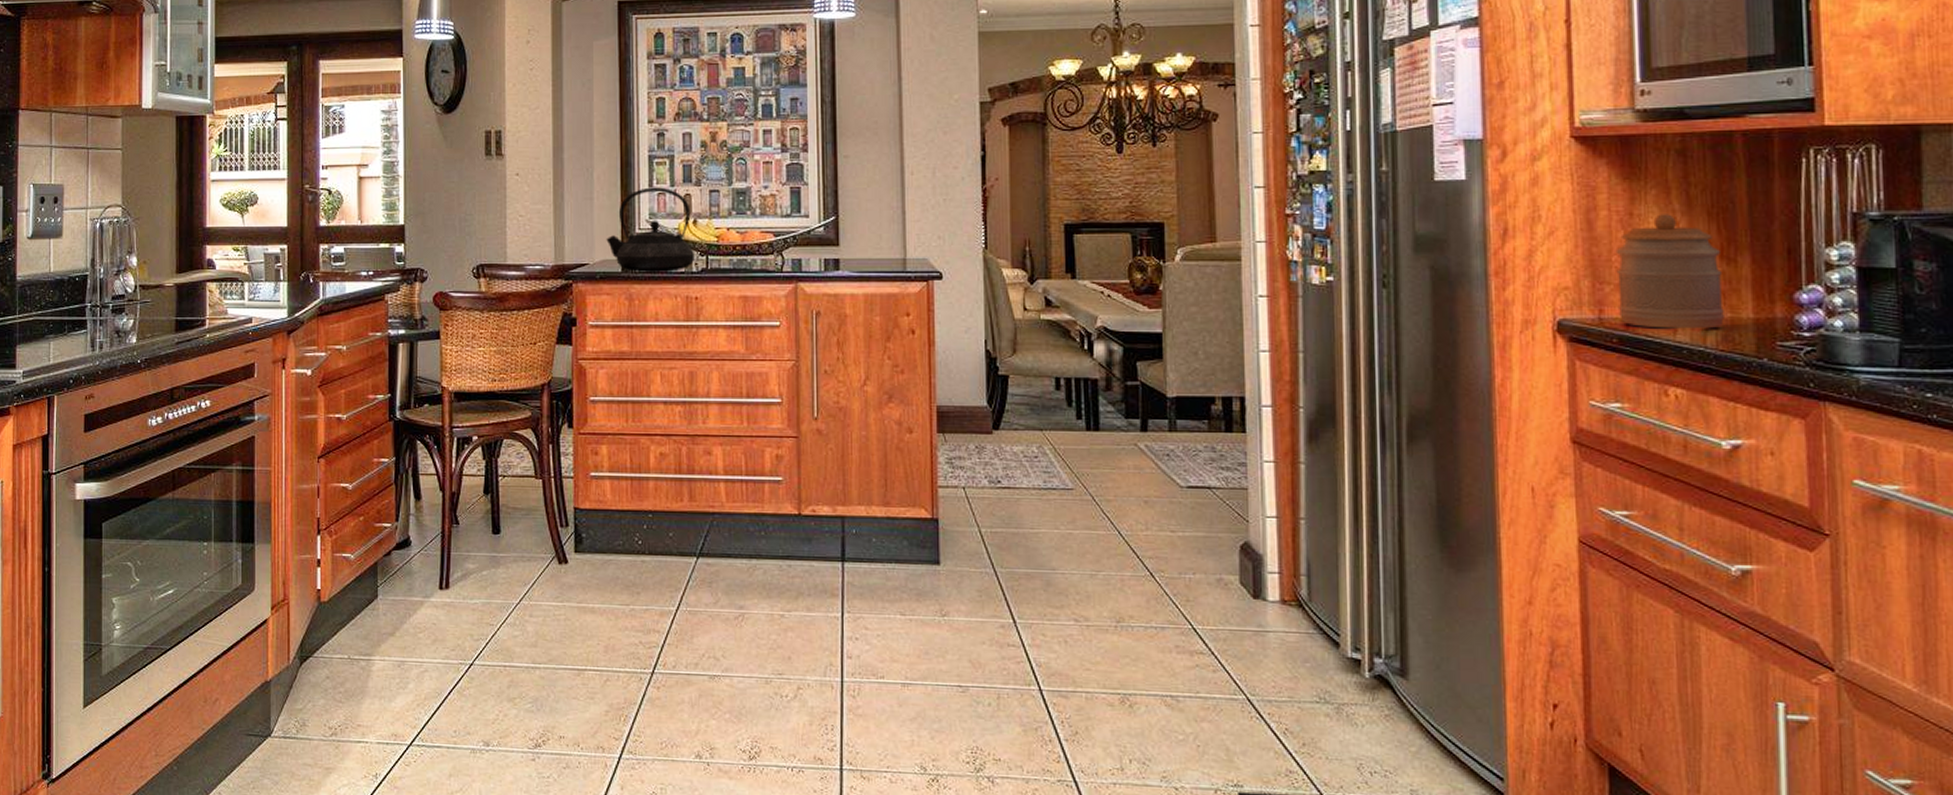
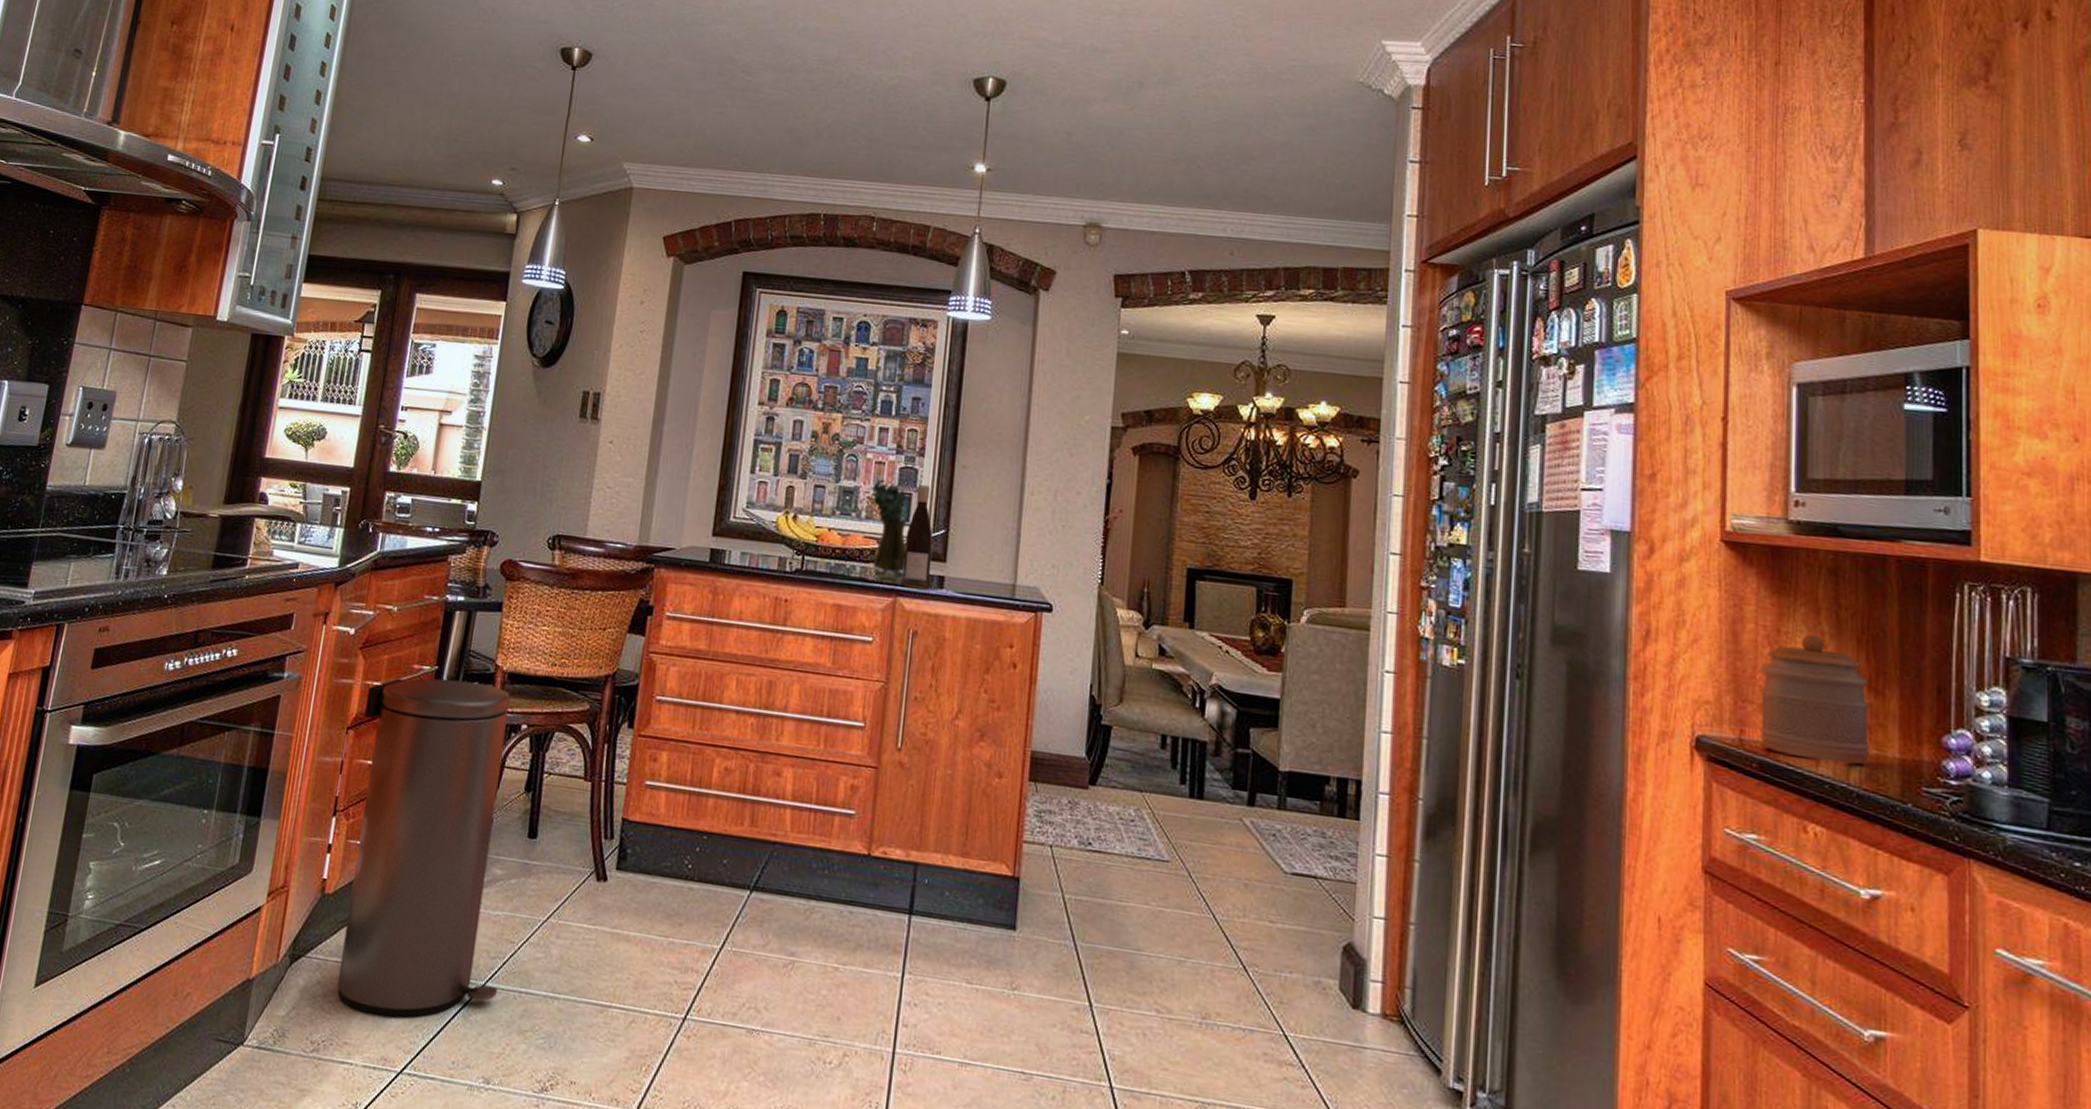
pedal bin: none [332,404,485,700] -> present [337,678,511,1018]
teapot: present [606,187,696,273] -> none [697,473,792,569]
vase: none [763,176,801,272] -> present [871,477,908,585]
bottle: none [799,178,826,273] -> present [901,485,934,590]

